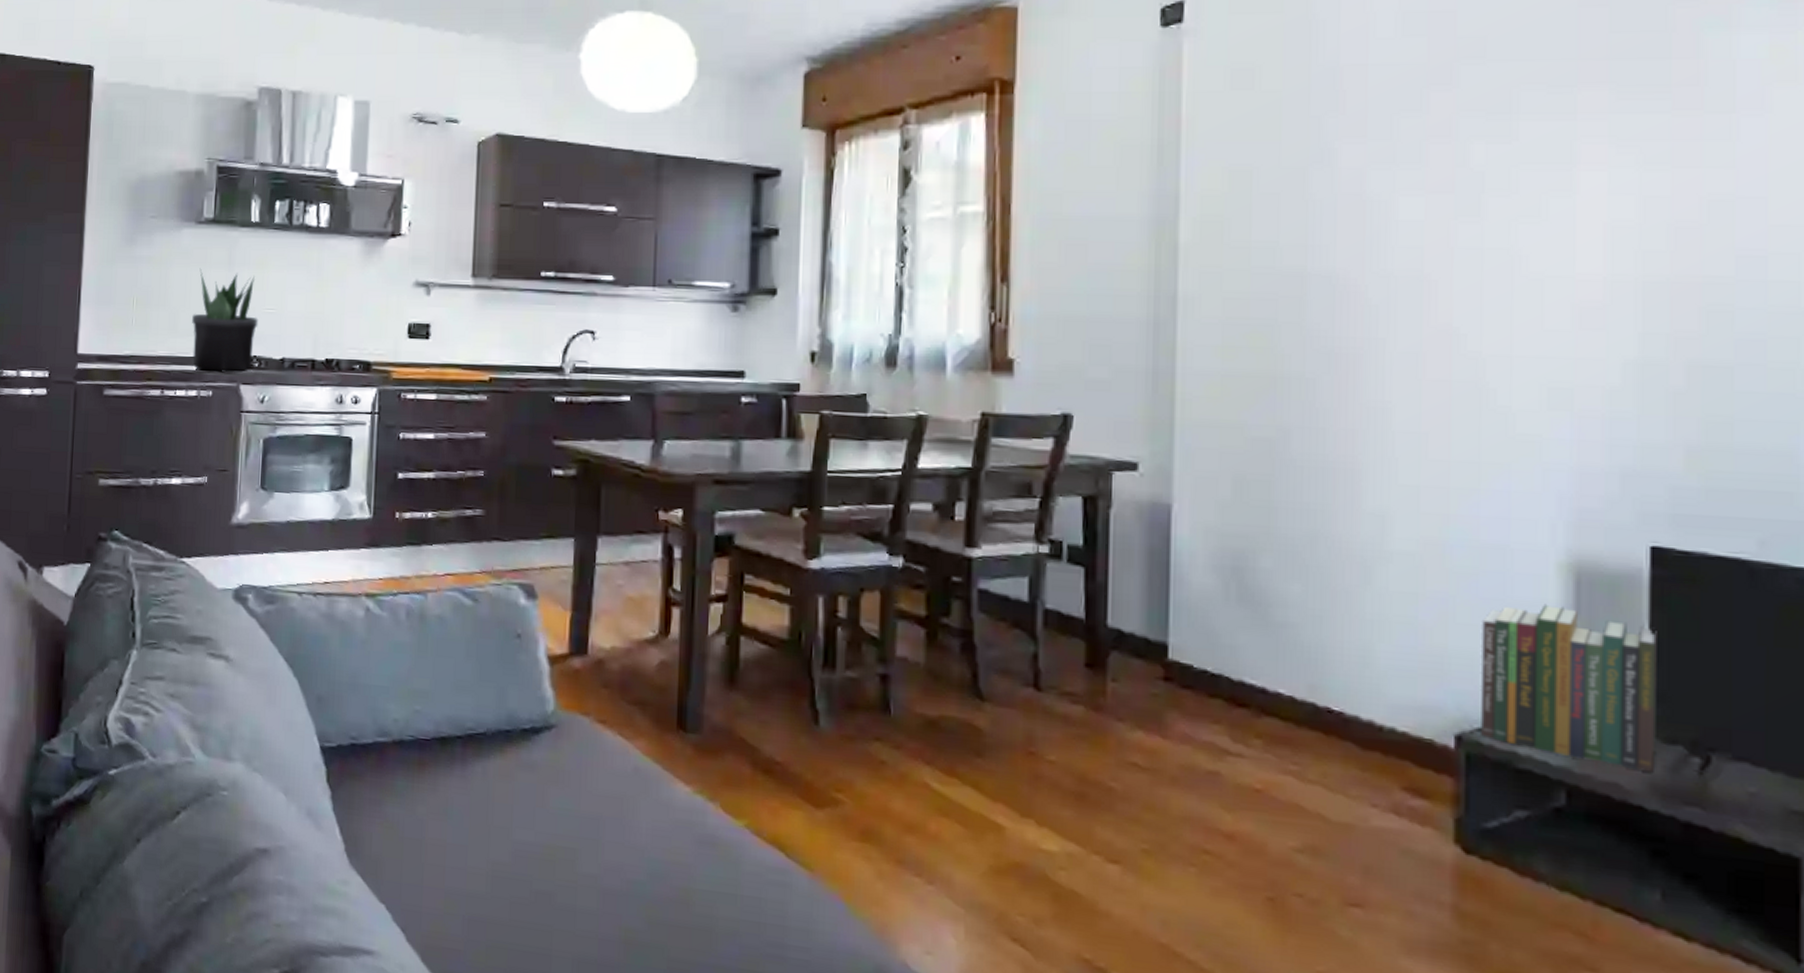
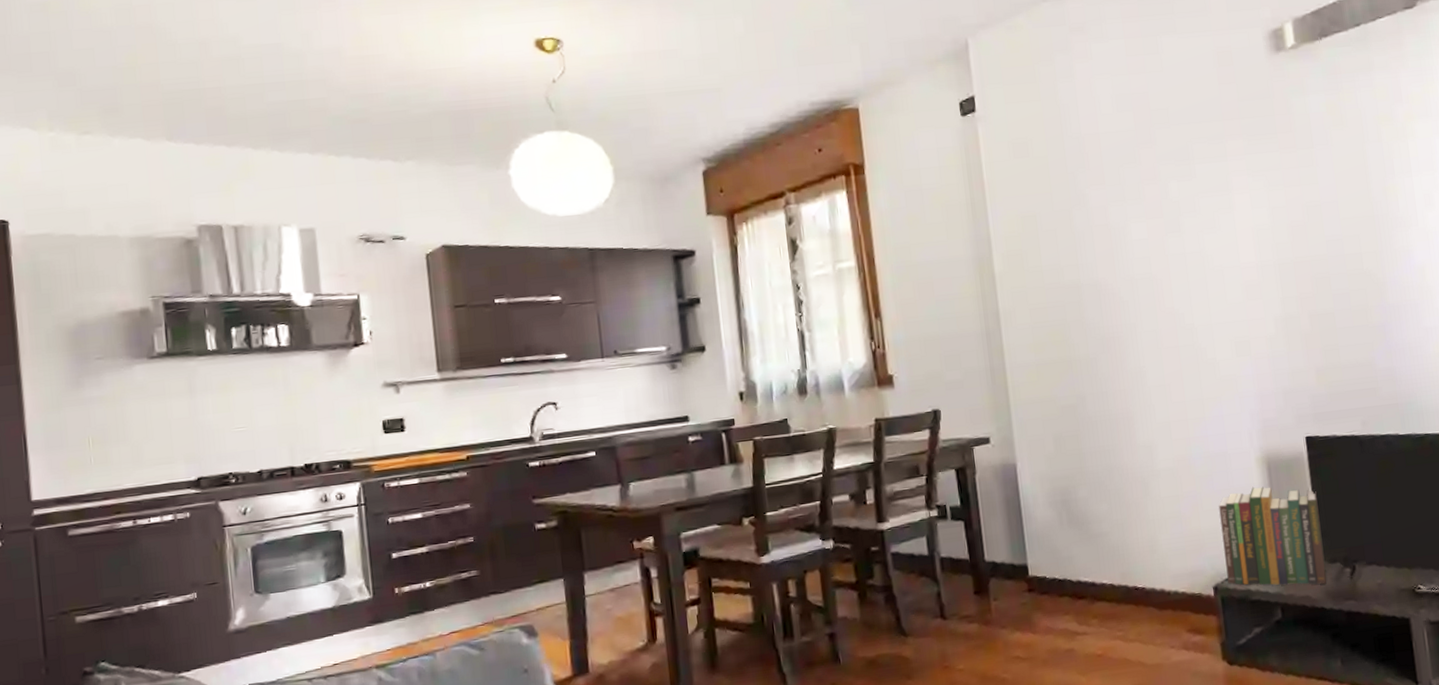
planter: present [192,268,259,374] -> none [157,399,230,497]

